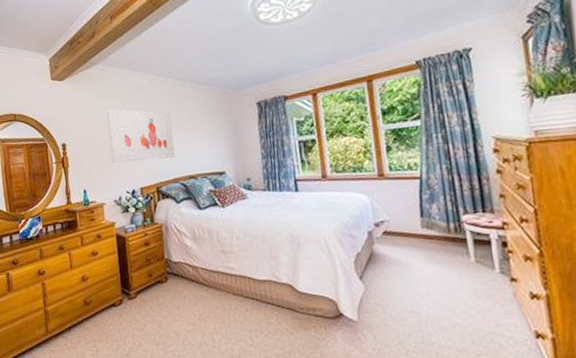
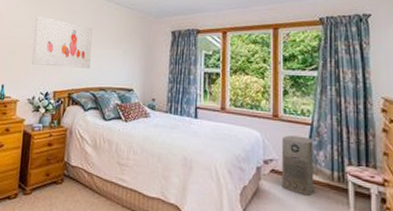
air purifier: none [390,192,431,252] -> present [281,135,314,196]

